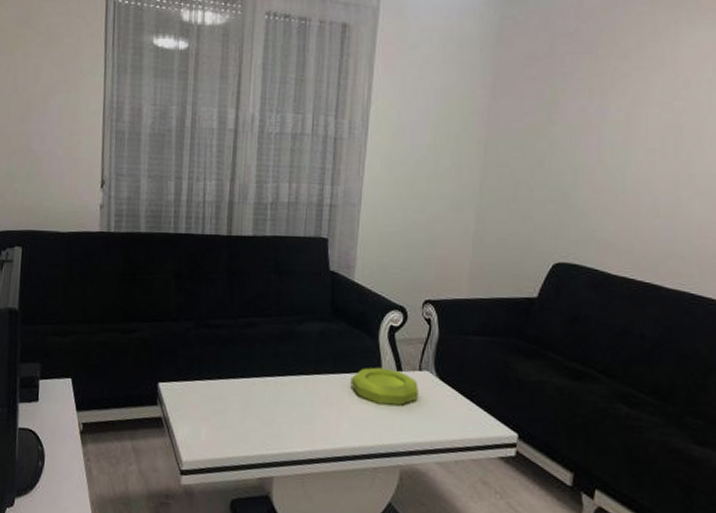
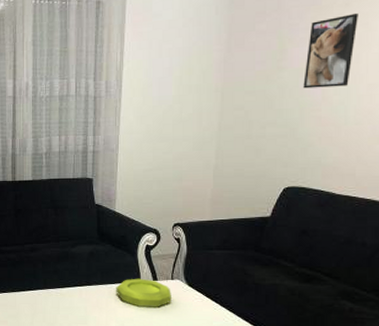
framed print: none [577,66,637,149] -> present [303,12,358,89]

